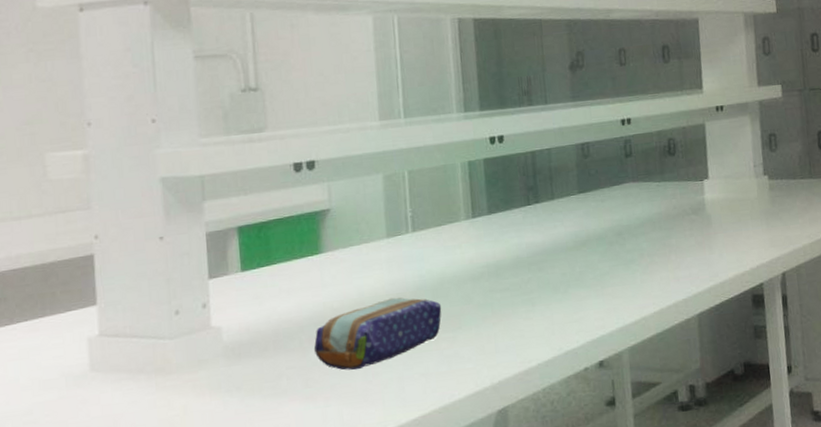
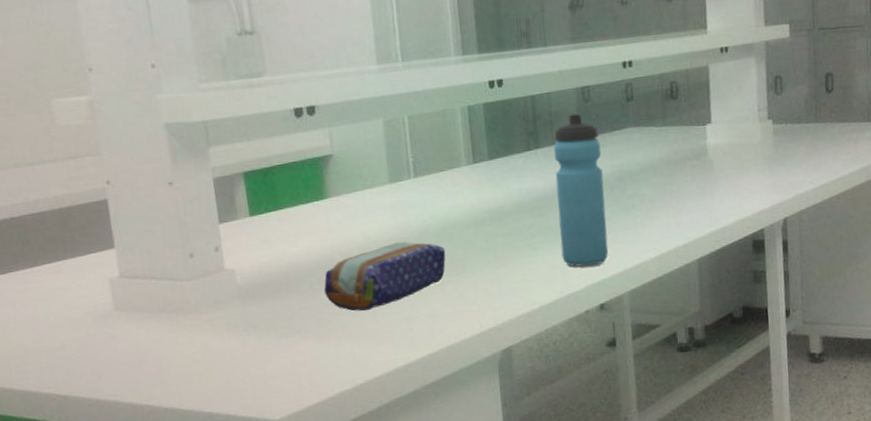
water bottle: none [553,169,608,323] -> present [553,113,609,267]

